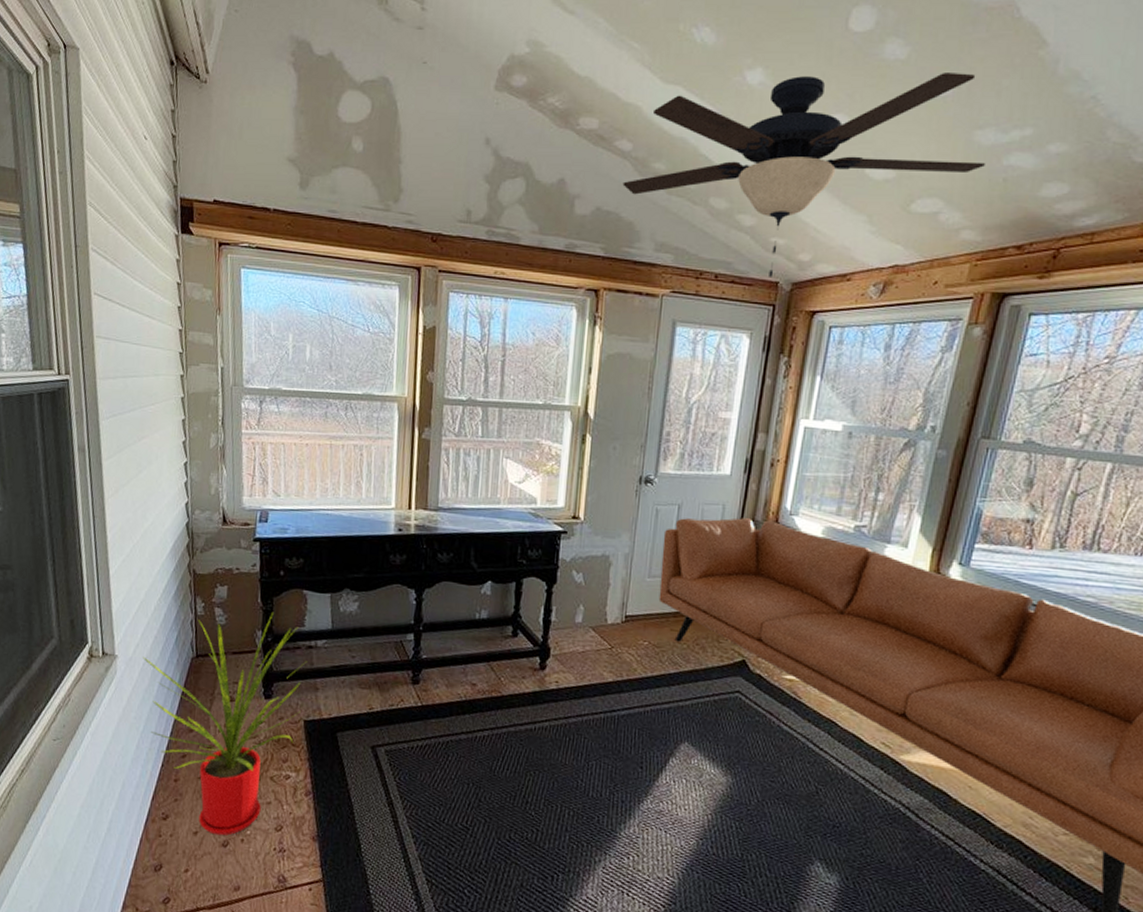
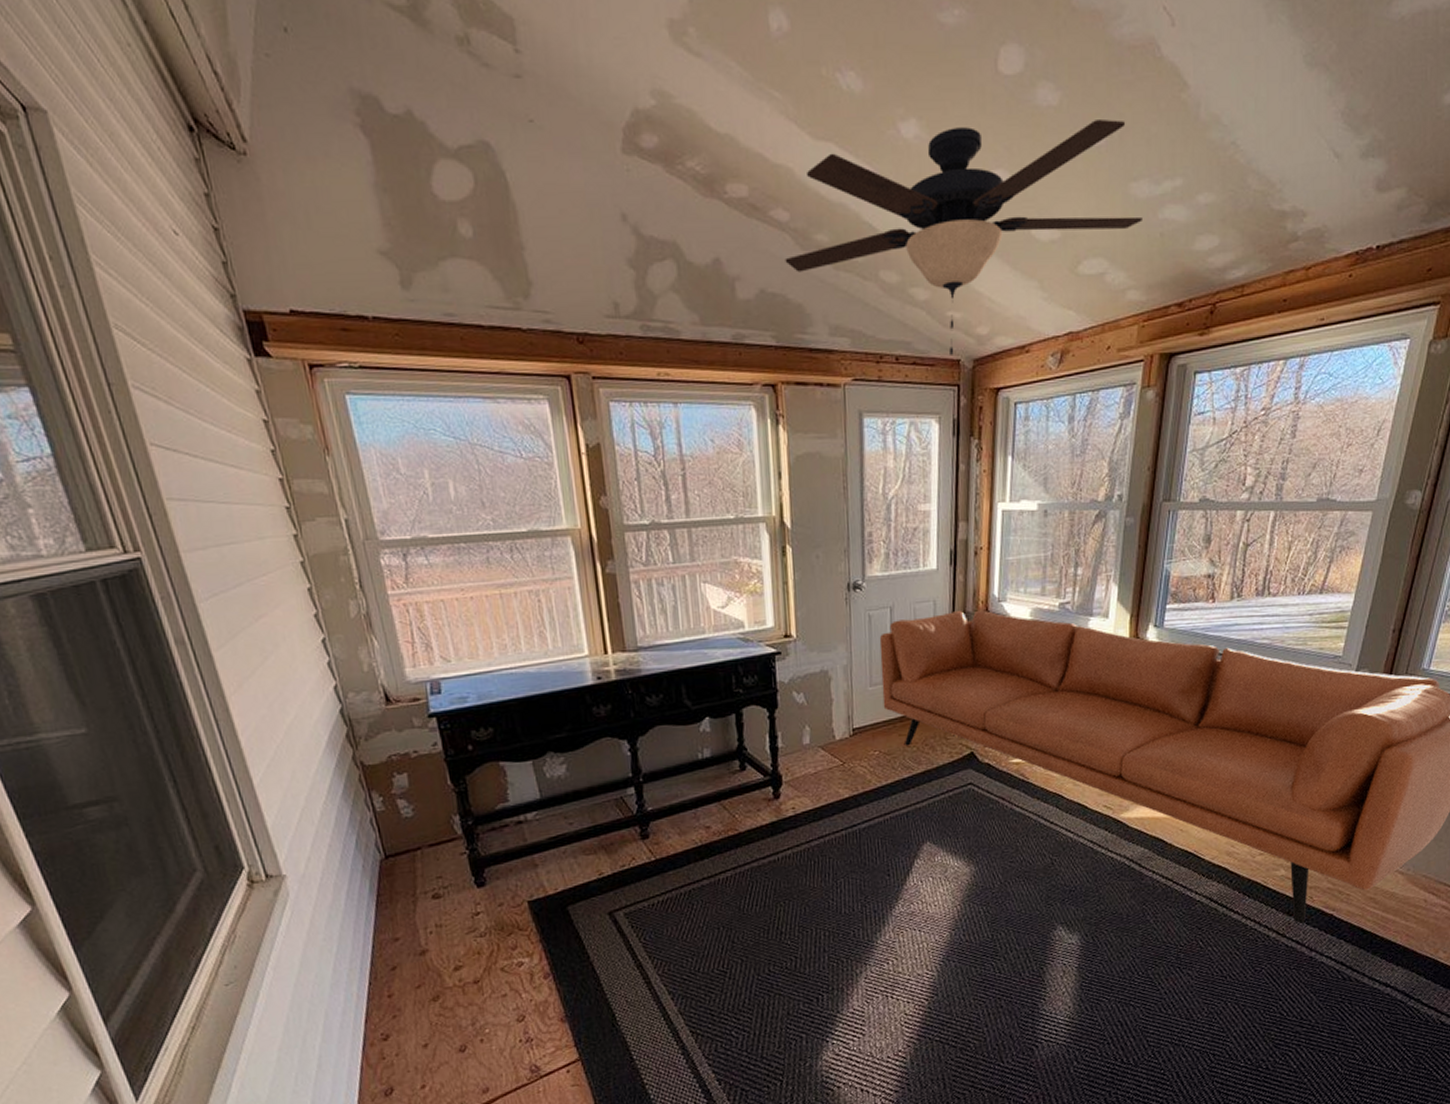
house plant: present [143,613,307,836] -> none [318,793,522,1043]

